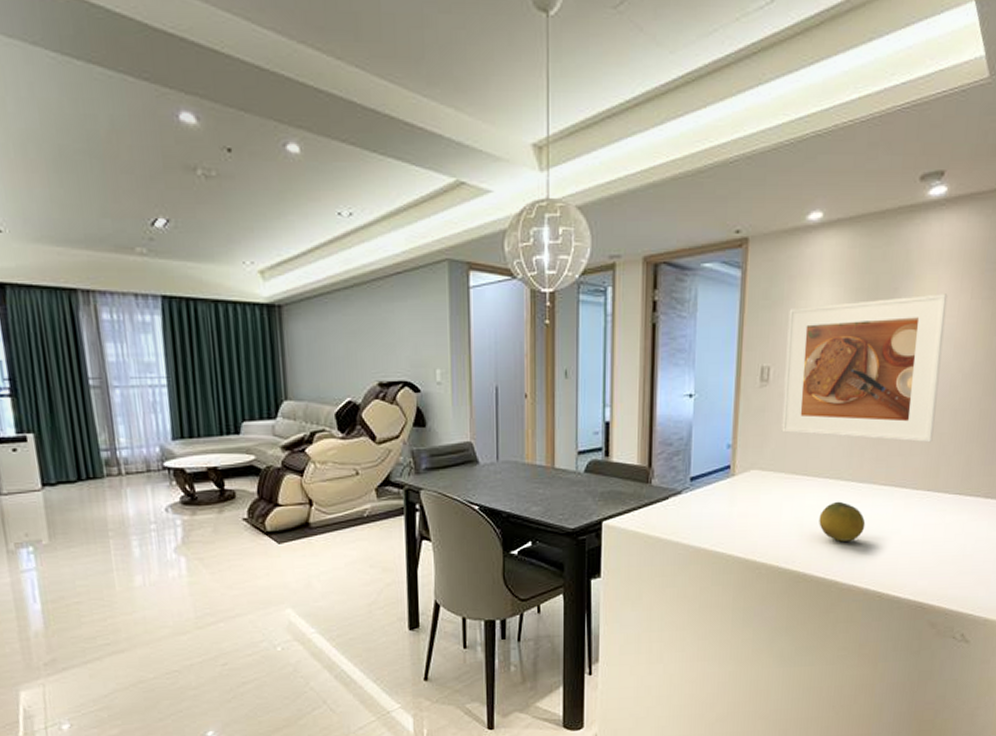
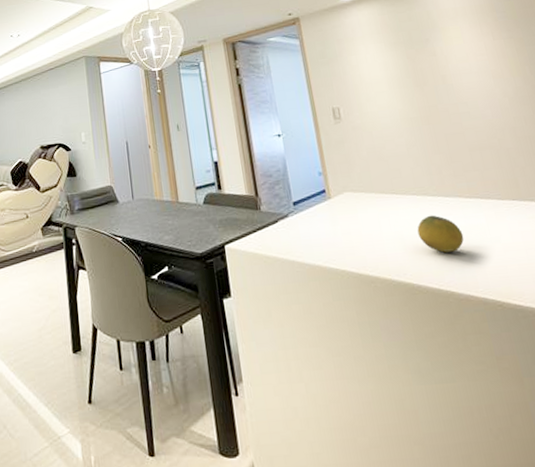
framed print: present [781,294,948,443] -> none [343,38,502,159]

